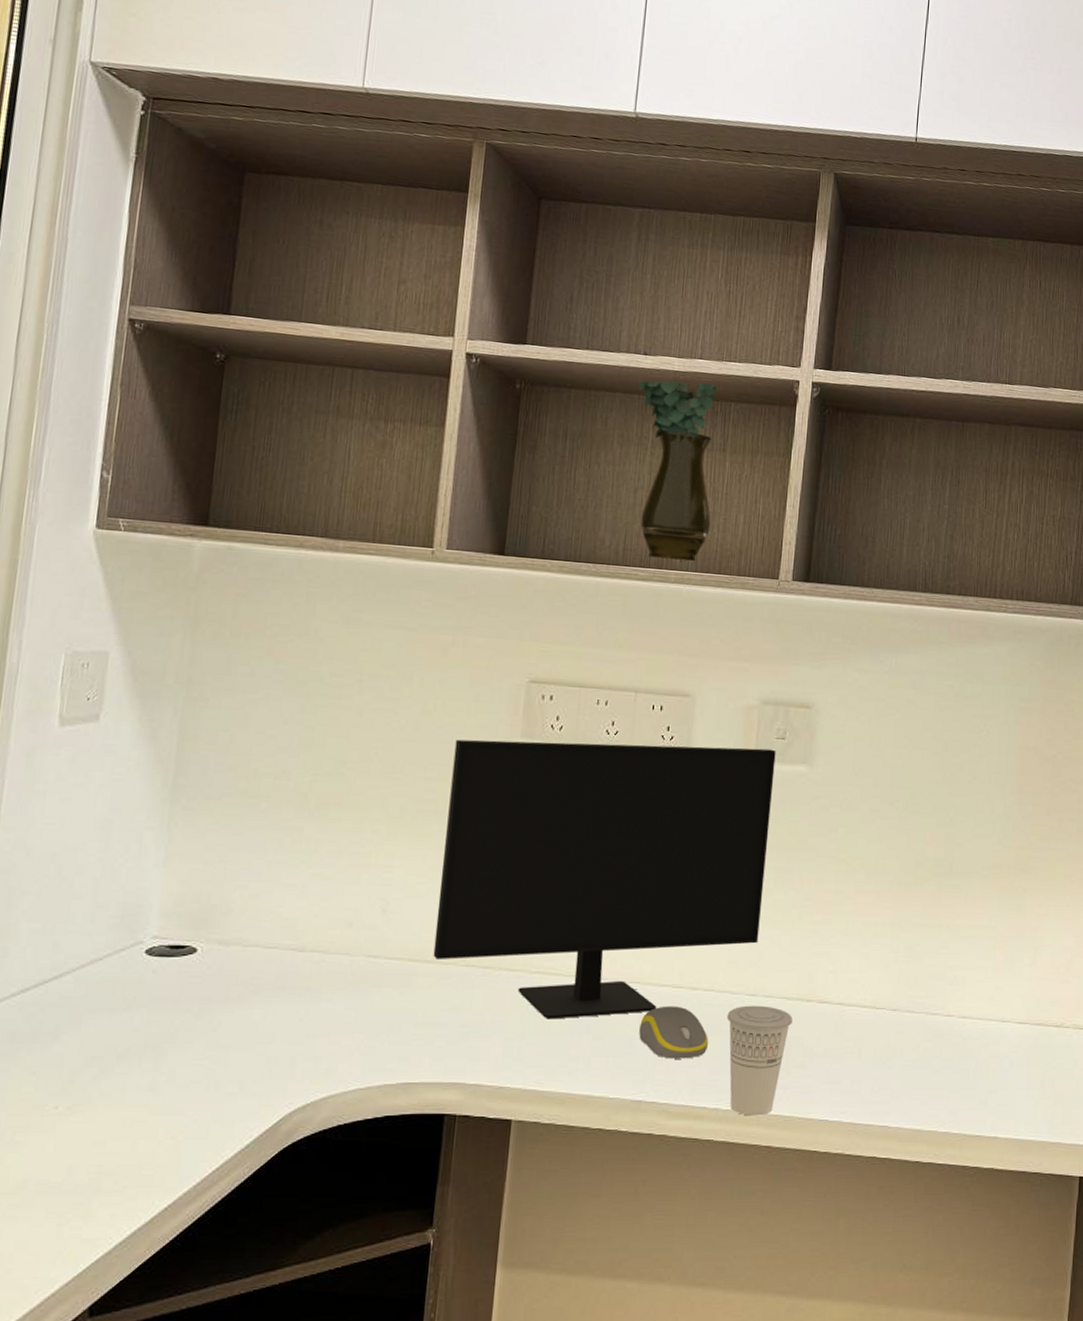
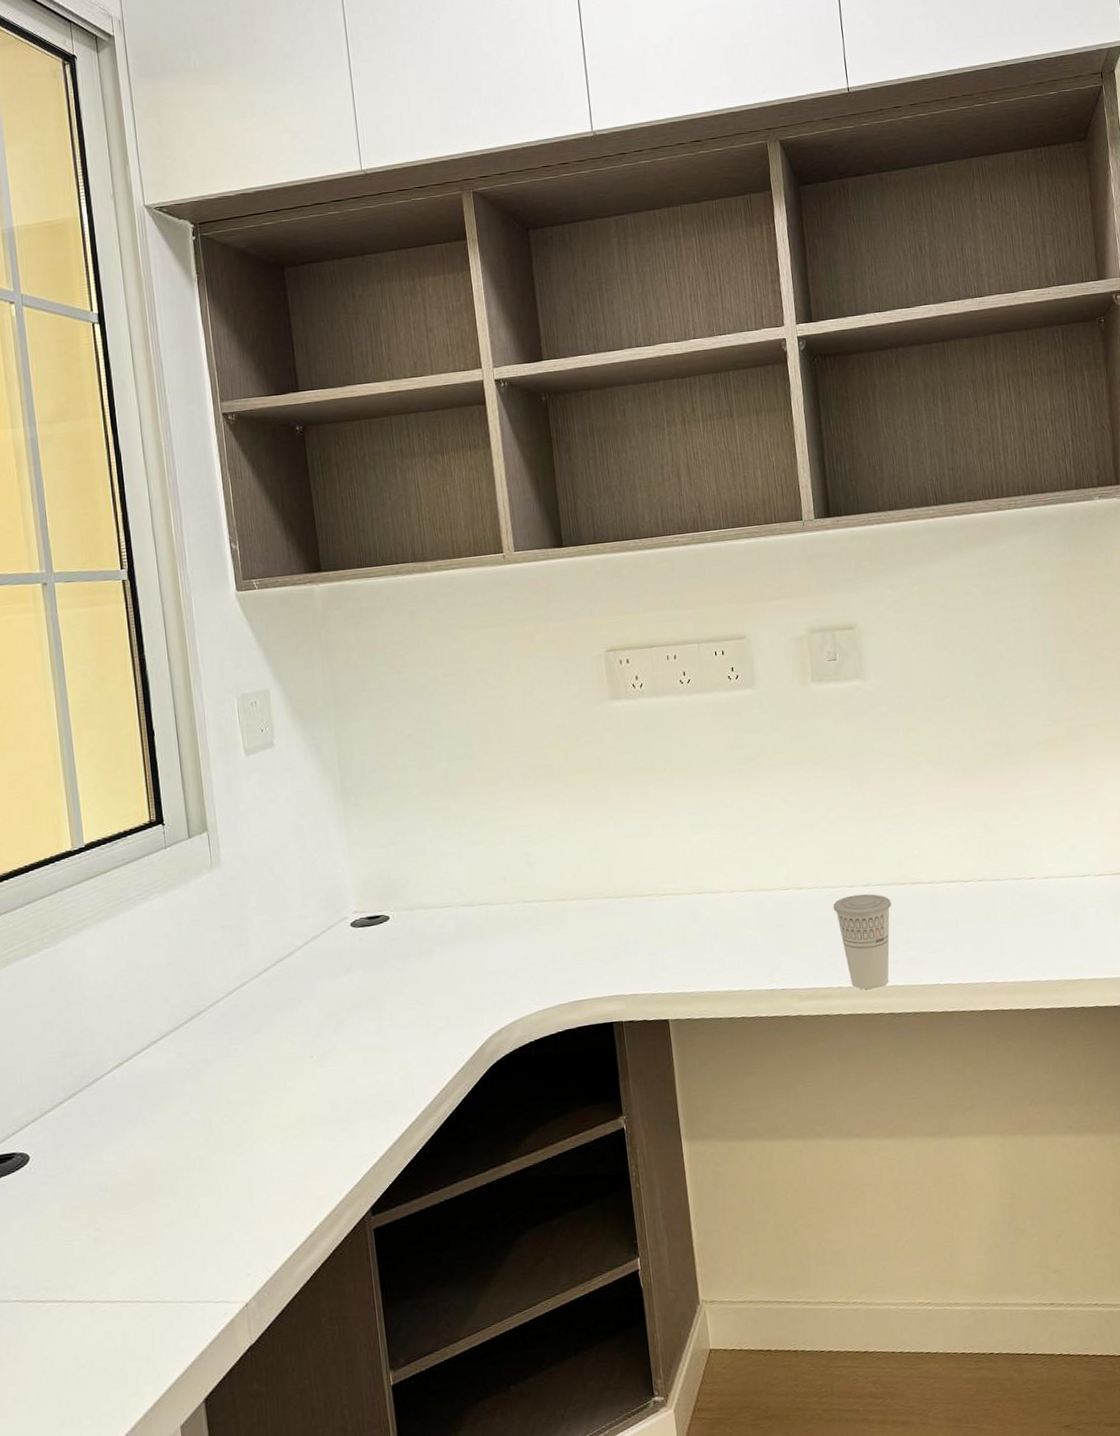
monitor: present [433,739,776,1020] -> none [556,671,848,933]
vase: present [638,351,718,562] -> none [644,343,734,524]
computer mouse: present [639,1006,709,1059] -> none [759,905,822,951]

